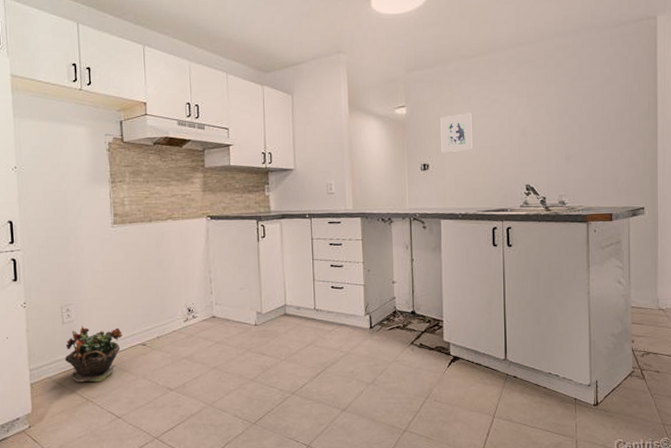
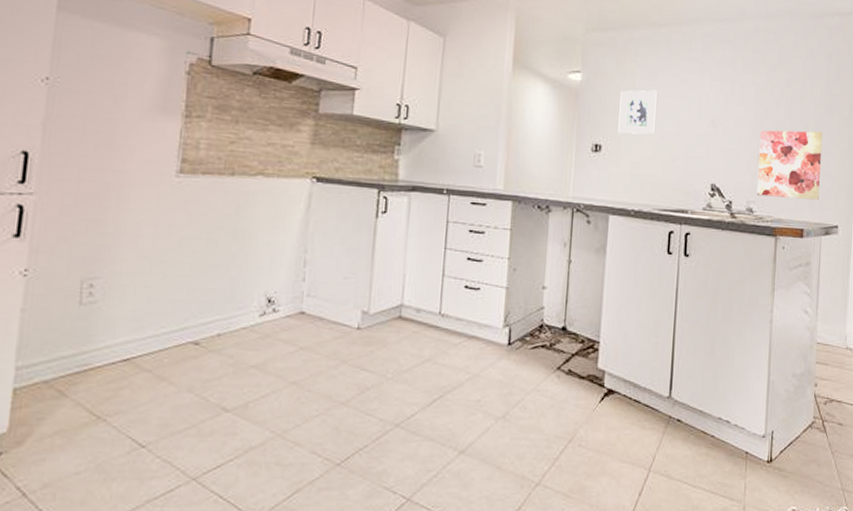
potted plant: present [64,325,122,383] -> none [73,309,168,393]
wall art: none [566,128,624,190] -> present [756,130,822,200]

